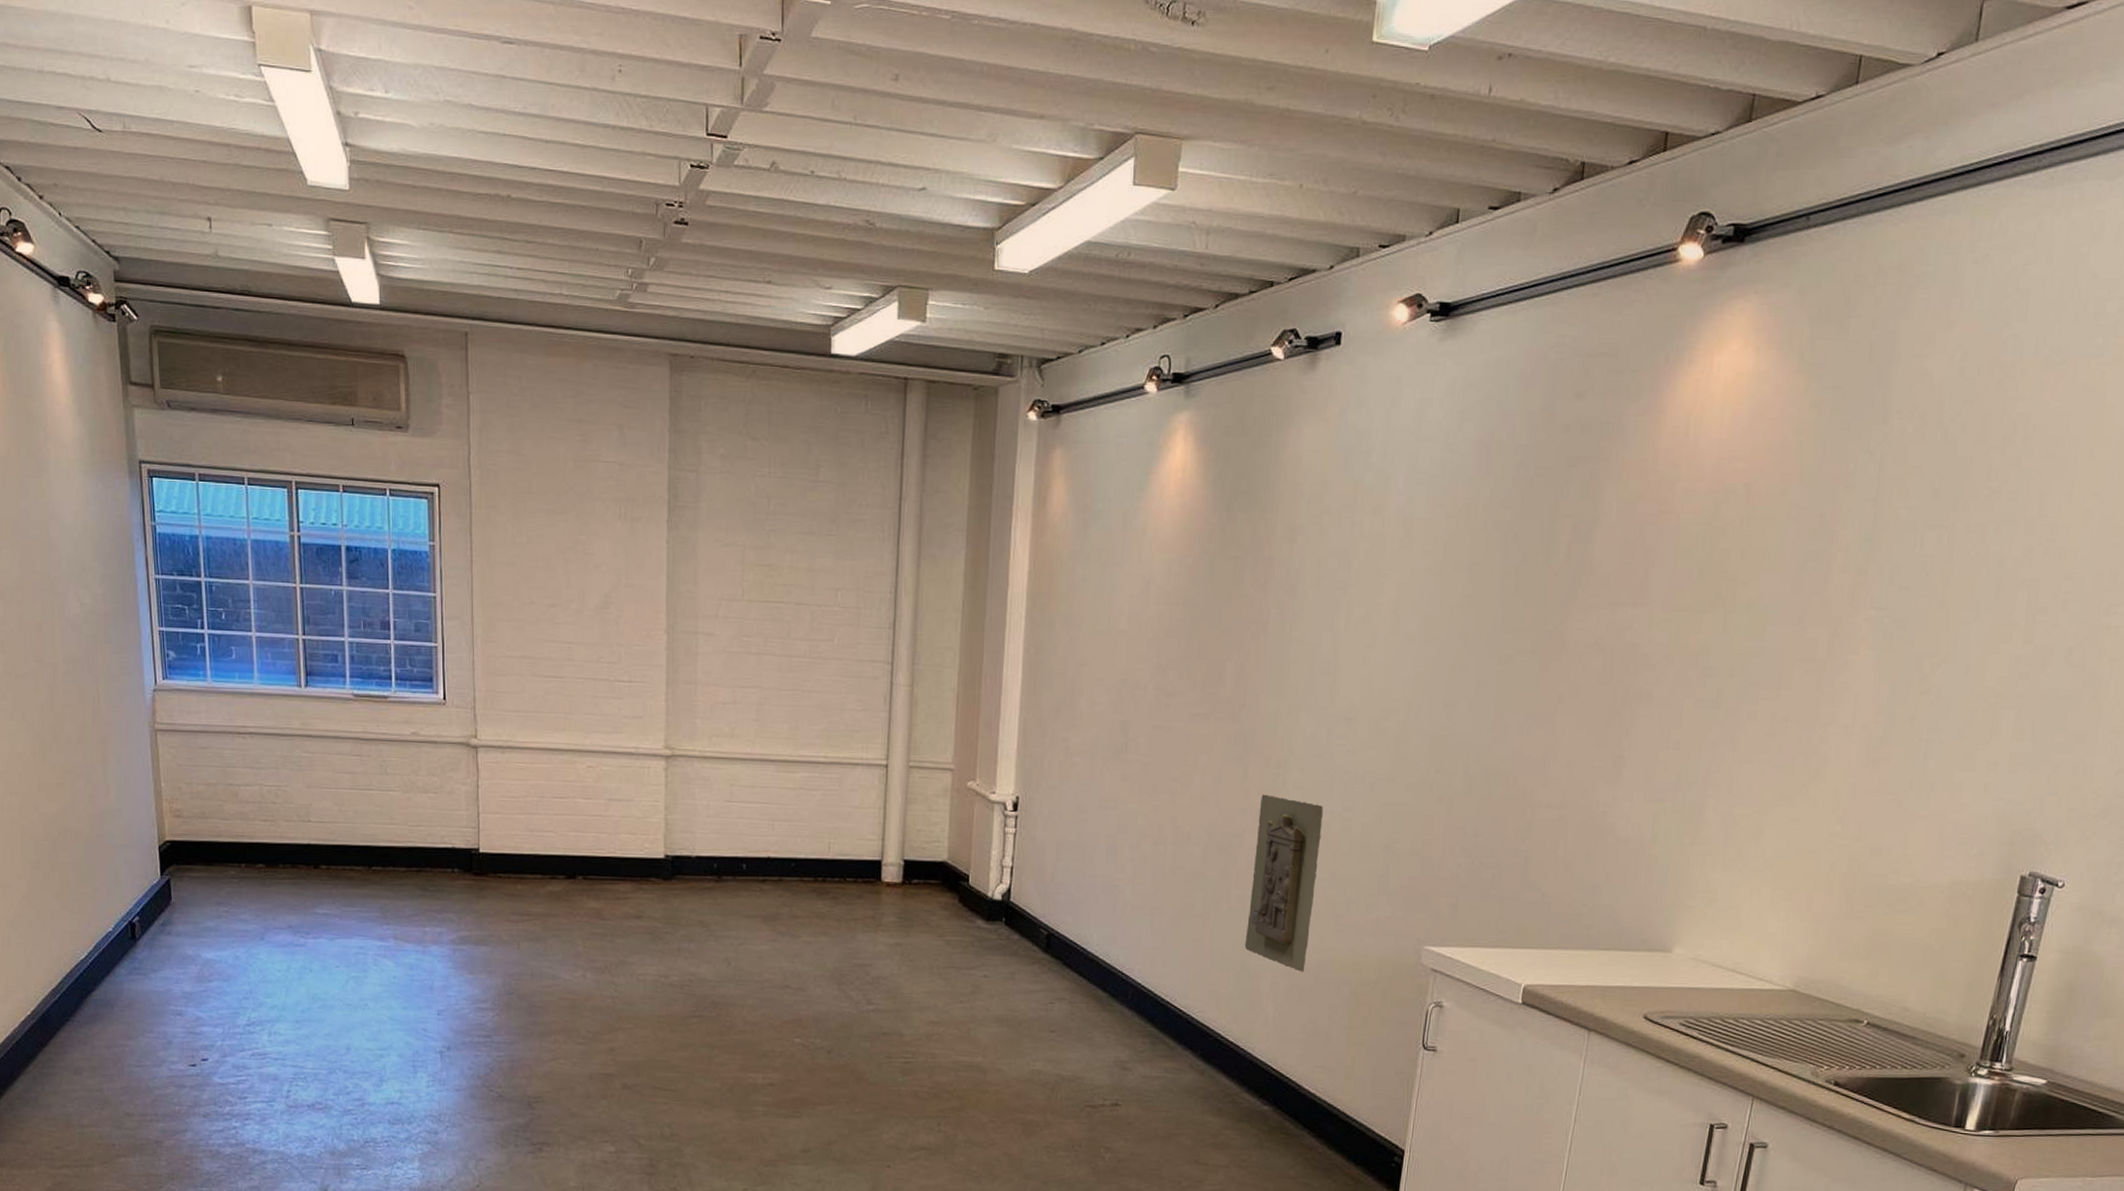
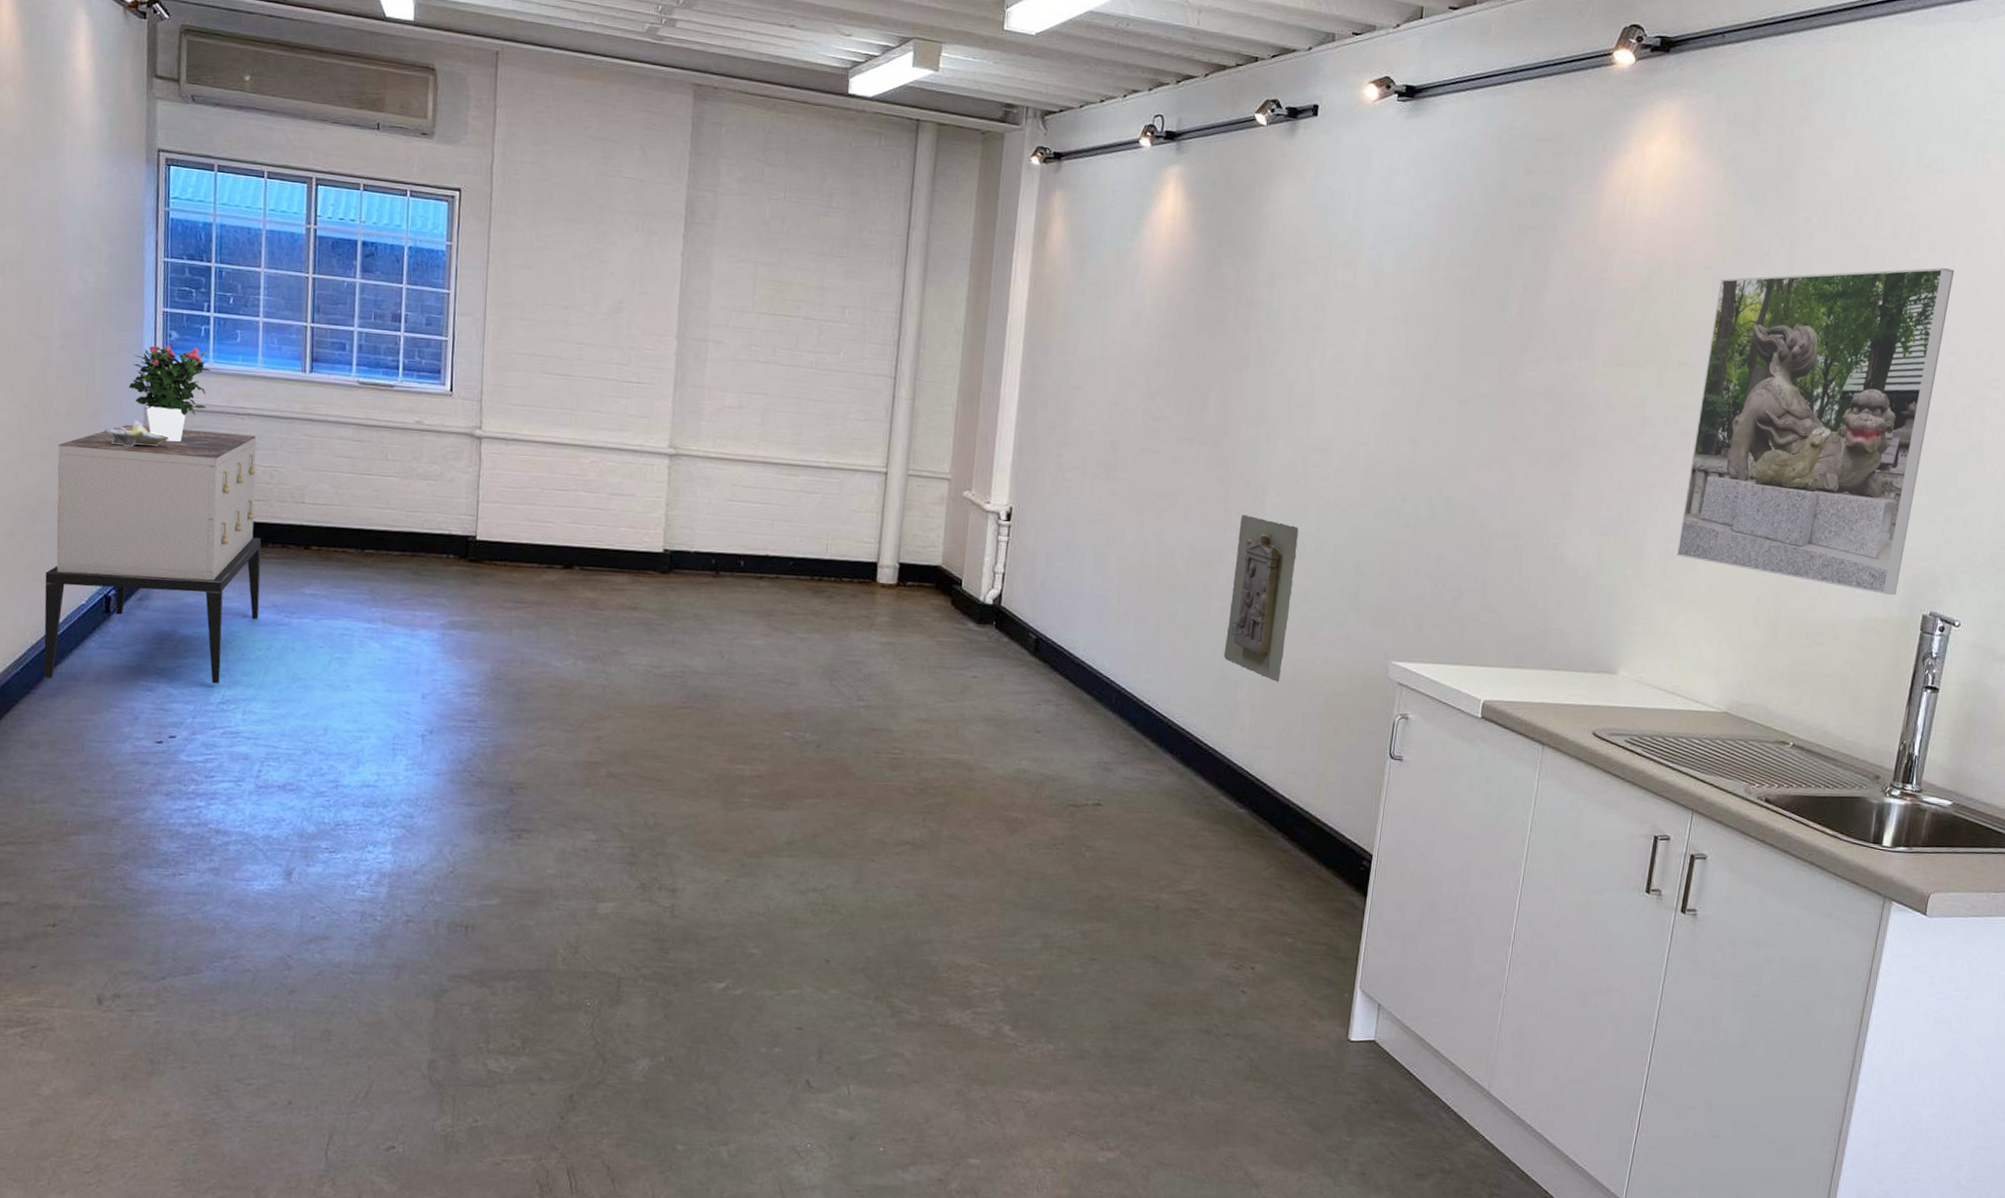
sideboard: none [72,748,276,1007] -> present [44,424,262,684]
decorative bowl: none [114,745,176,771] -> present [105,421,169,447]
potted flower: none [132,665,209,765] -> present [128,345,211,442]
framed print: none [1740,476,2075,854] -> present [1676,267,1955,595]

